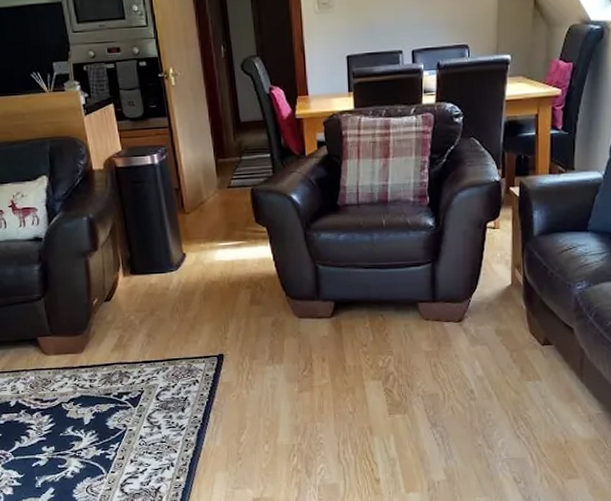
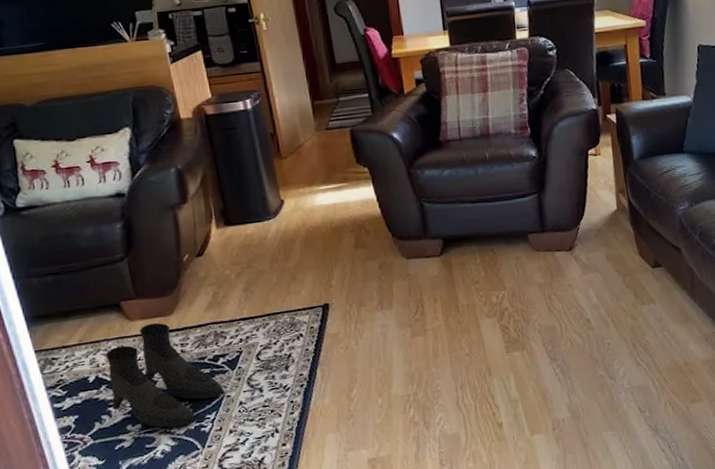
boots: none [24,358,126,453] -> present [105,322,223,428]

